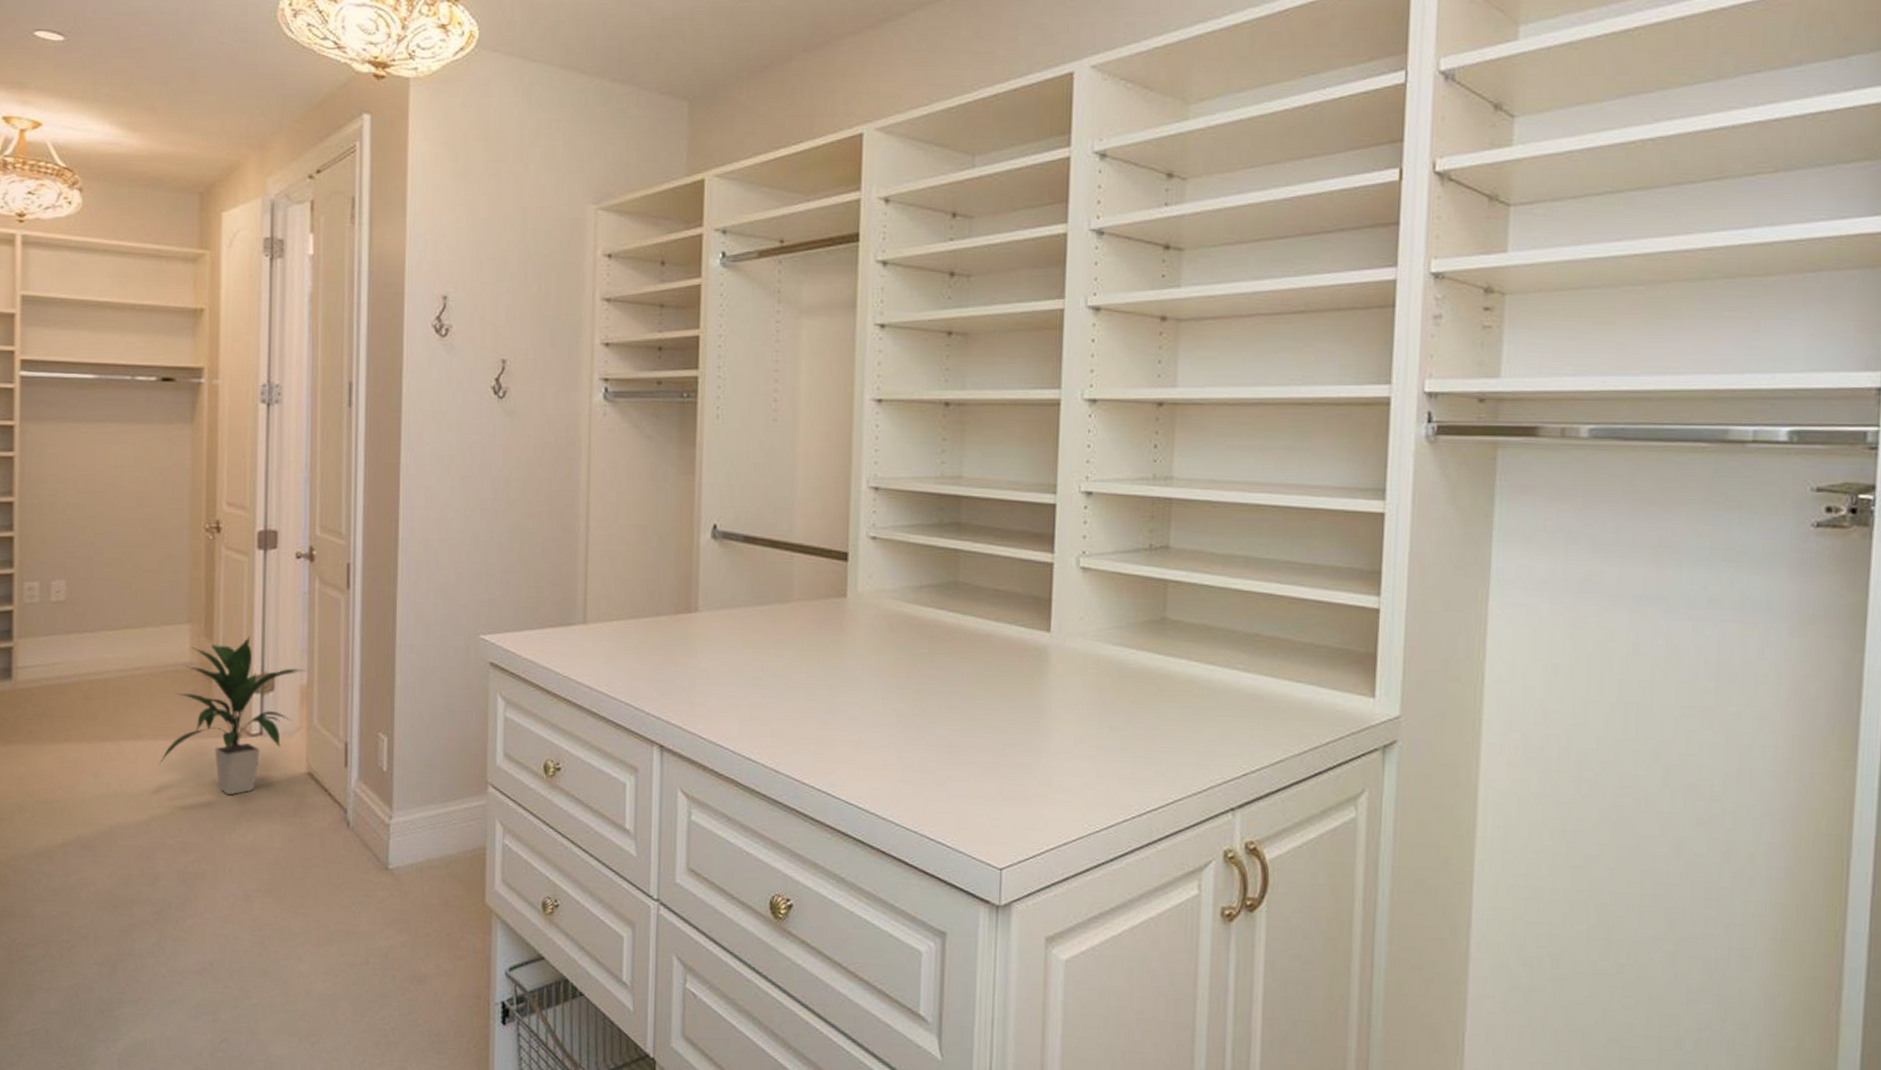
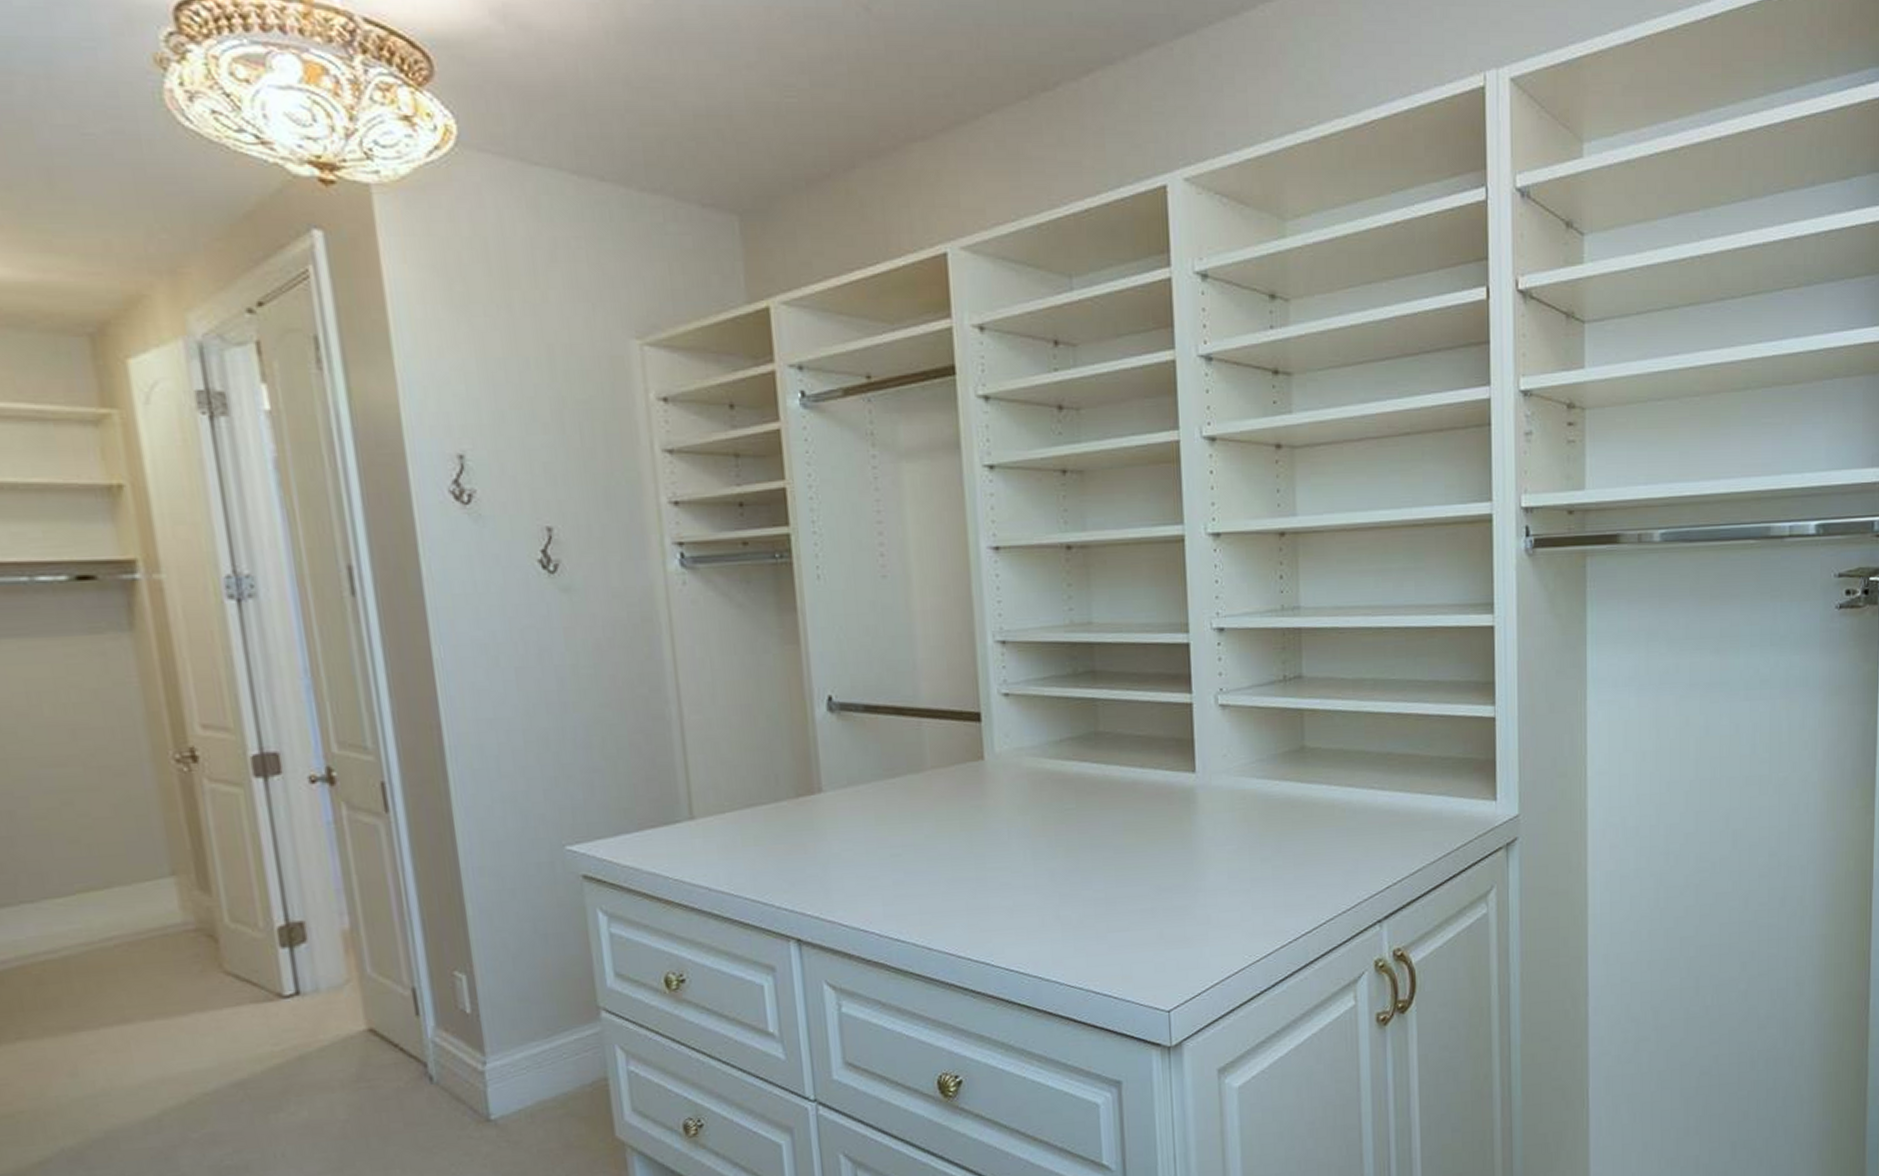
indoor plant: present [158,636,305,796] -> none [160,882,345,1071]

